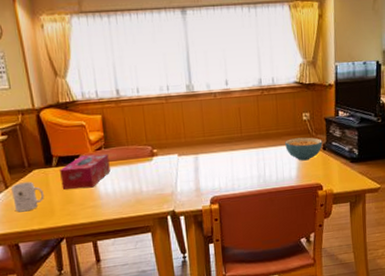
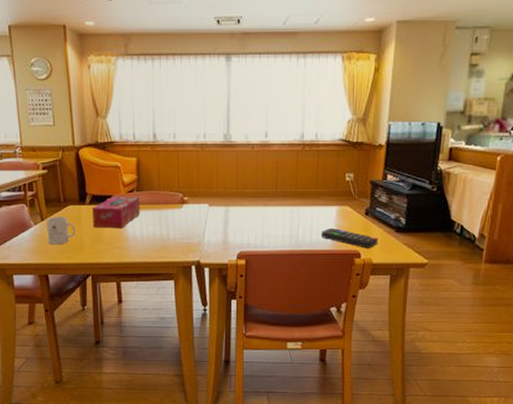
cereal bowl: present [285,137,323,161] -> none [323,199,365,225]
remote control: none [286,164,337,181] -> present [321,227,378,248]

